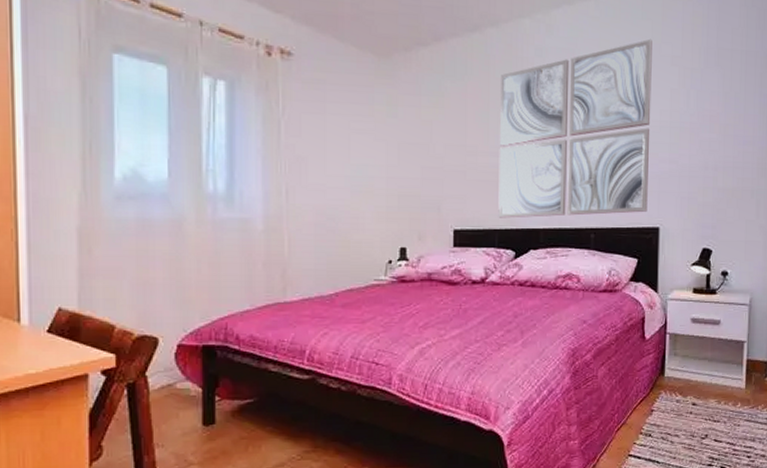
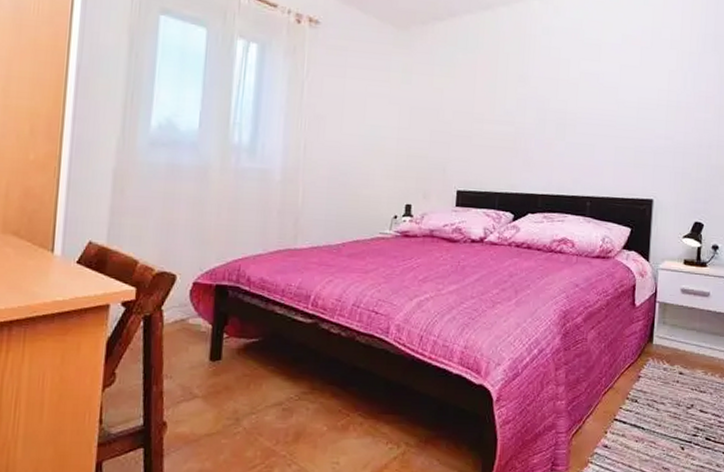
wall art: present [498,39,652,218] -> none [499,23,653,185]

